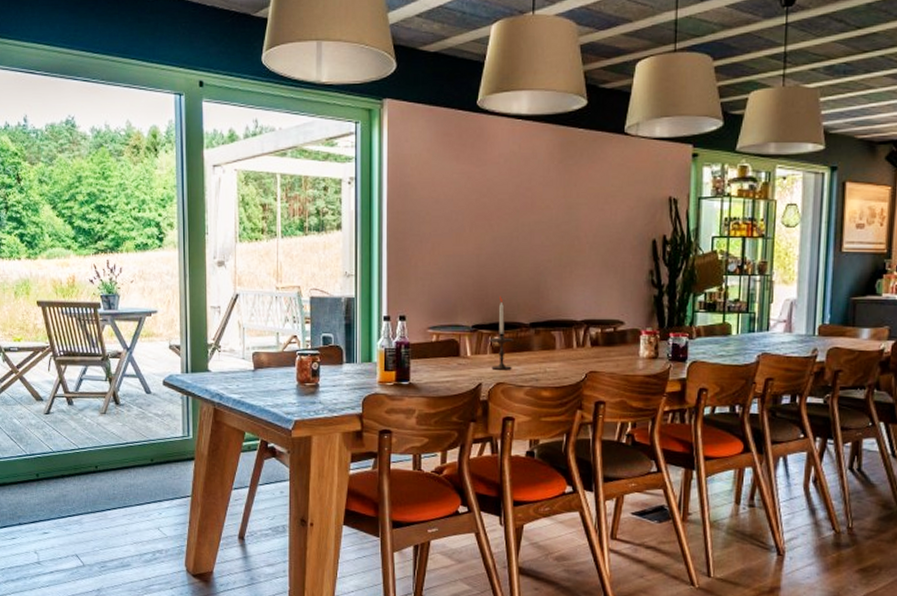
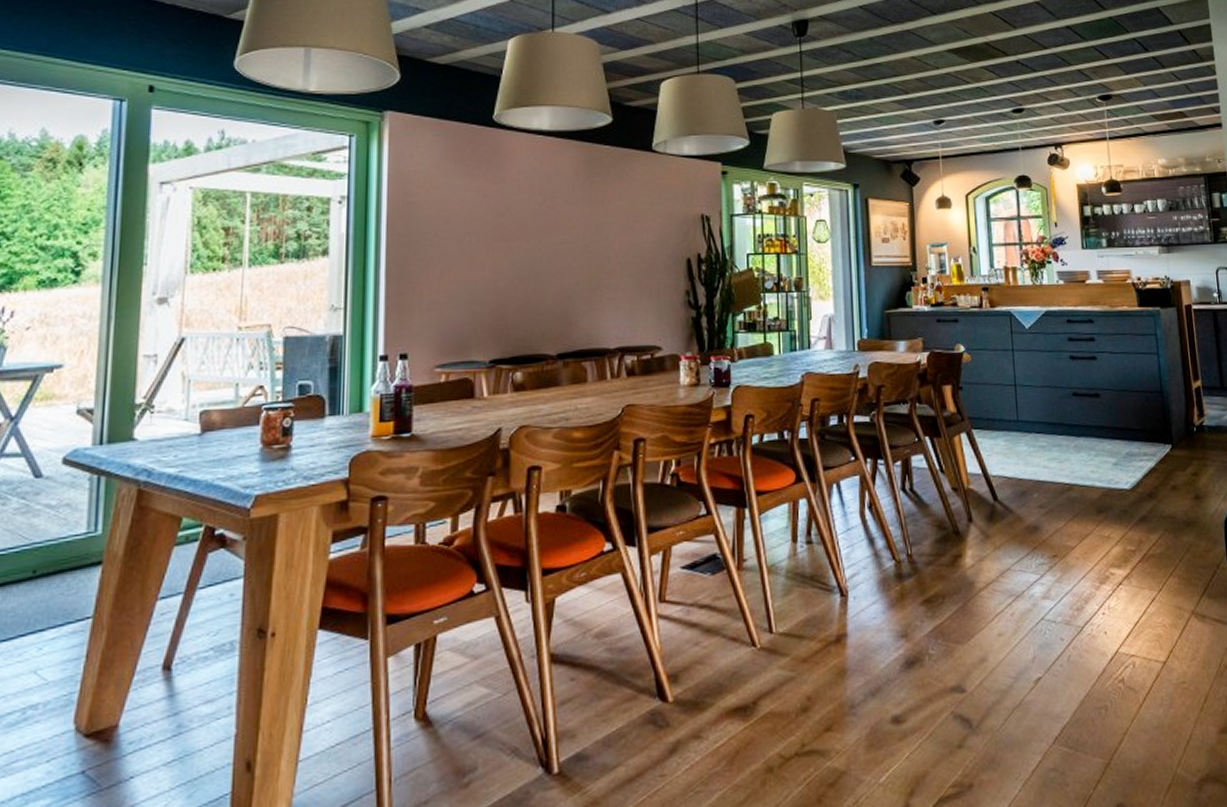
candlestick: present [489,295,514,371] -> none [510,325,539,413]

